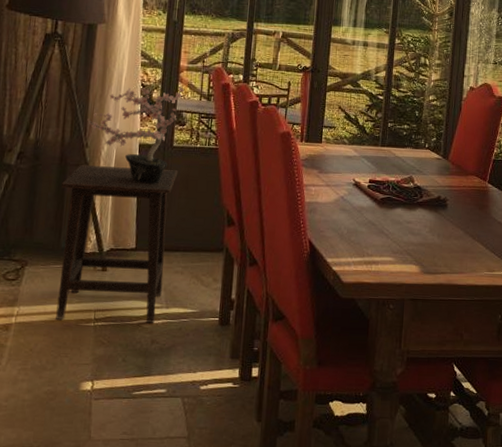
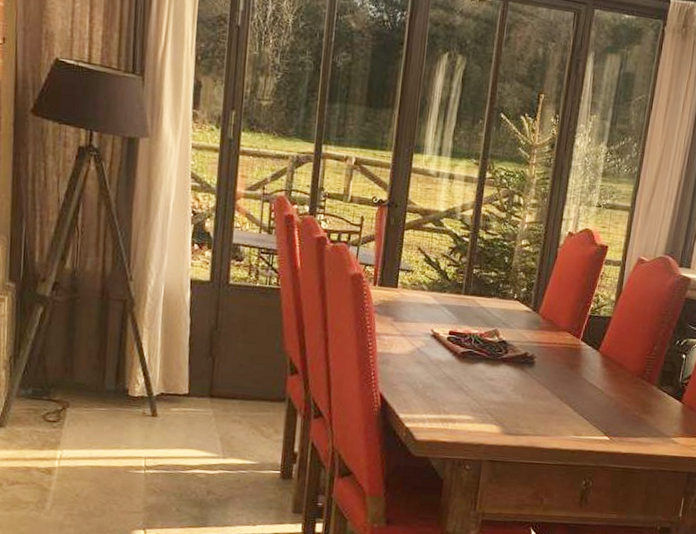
side table: present [56,165,178,323] -> none [103,300,235,473]
potted plant: present [87,86,184,184] -> none [131,215,241,325]

